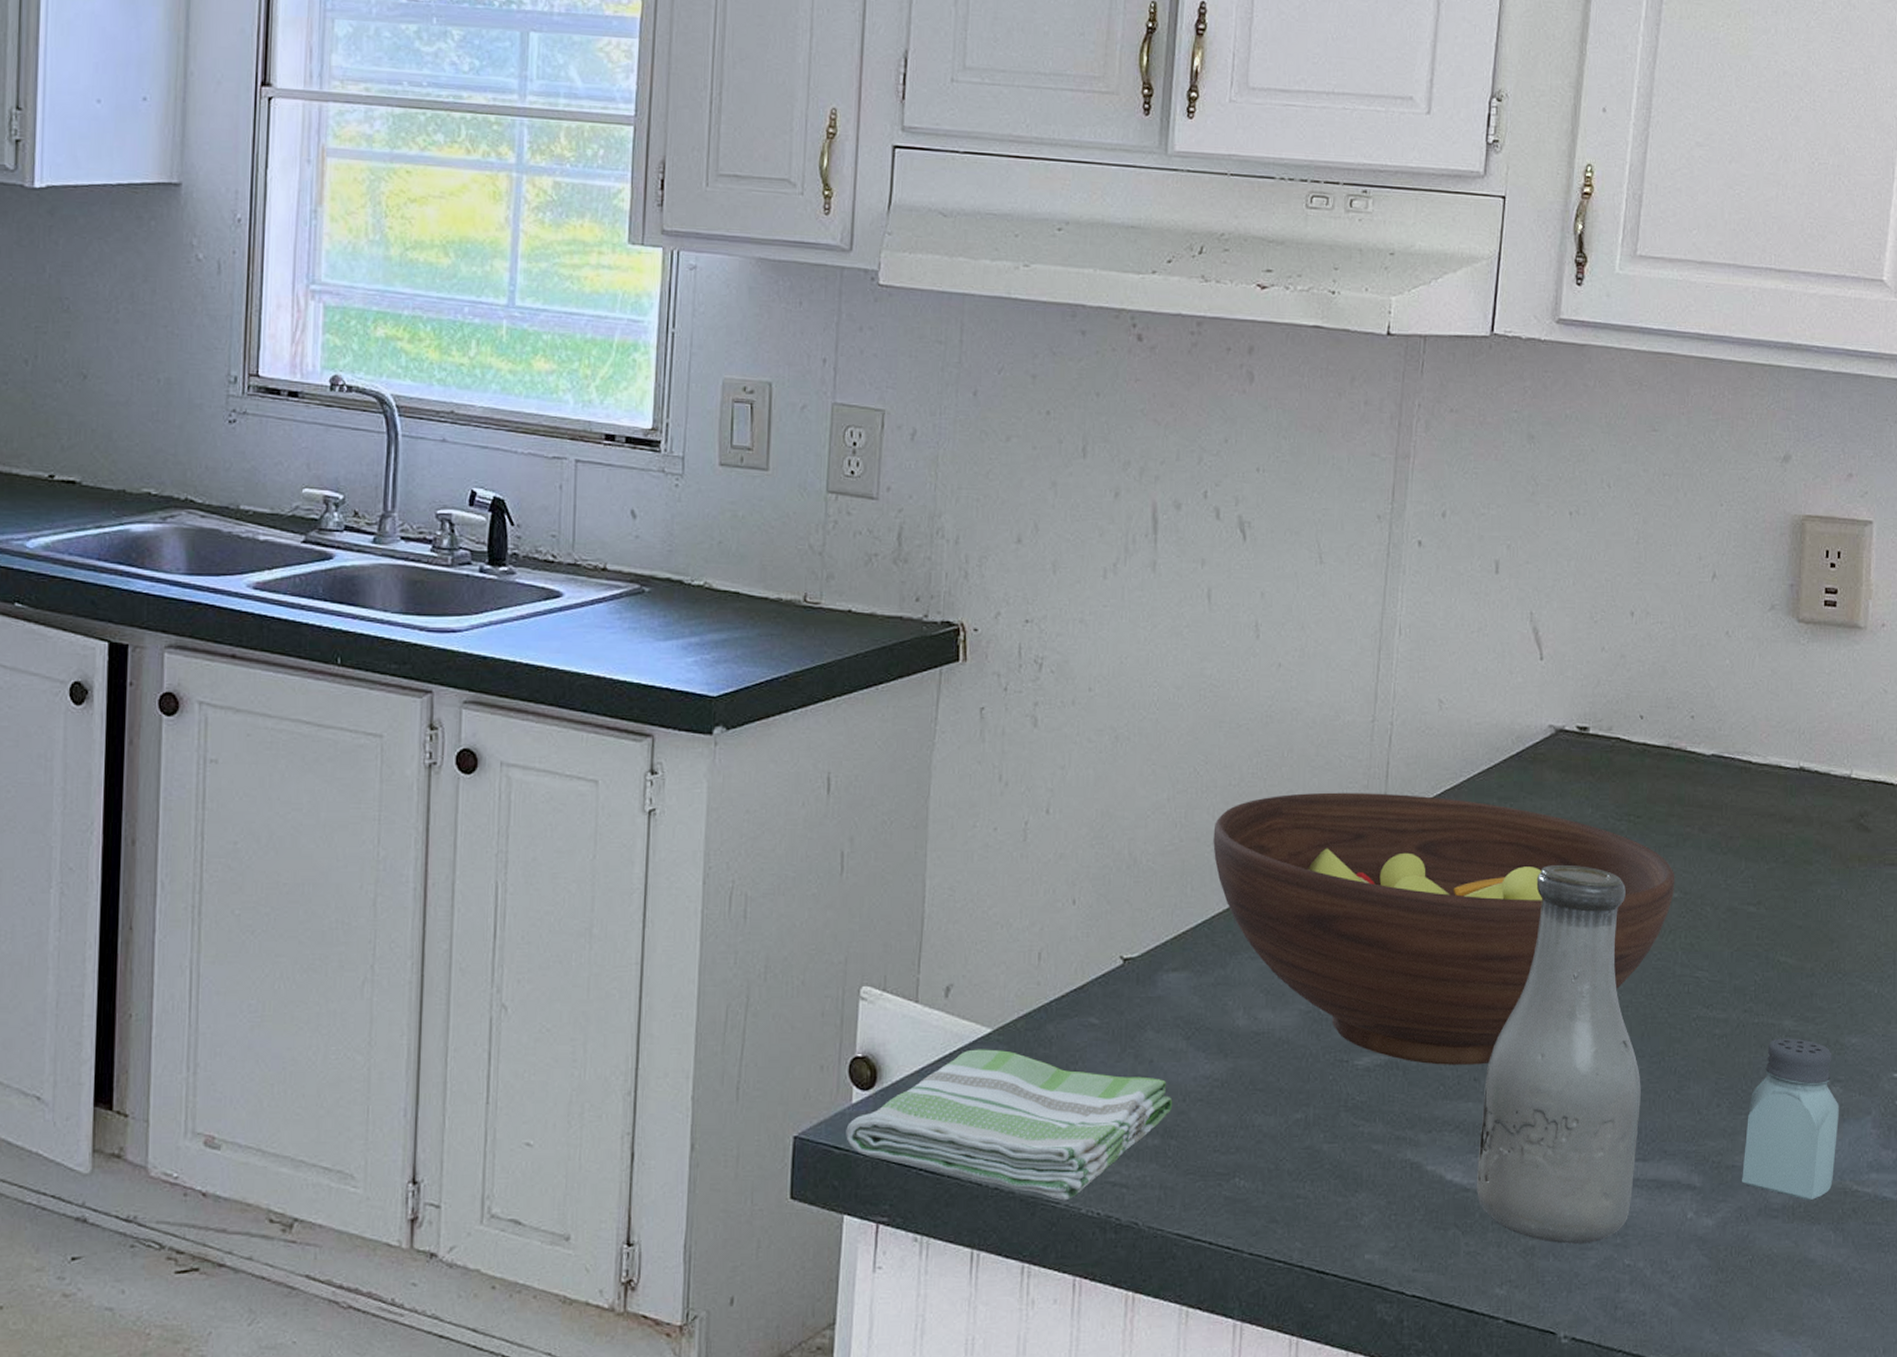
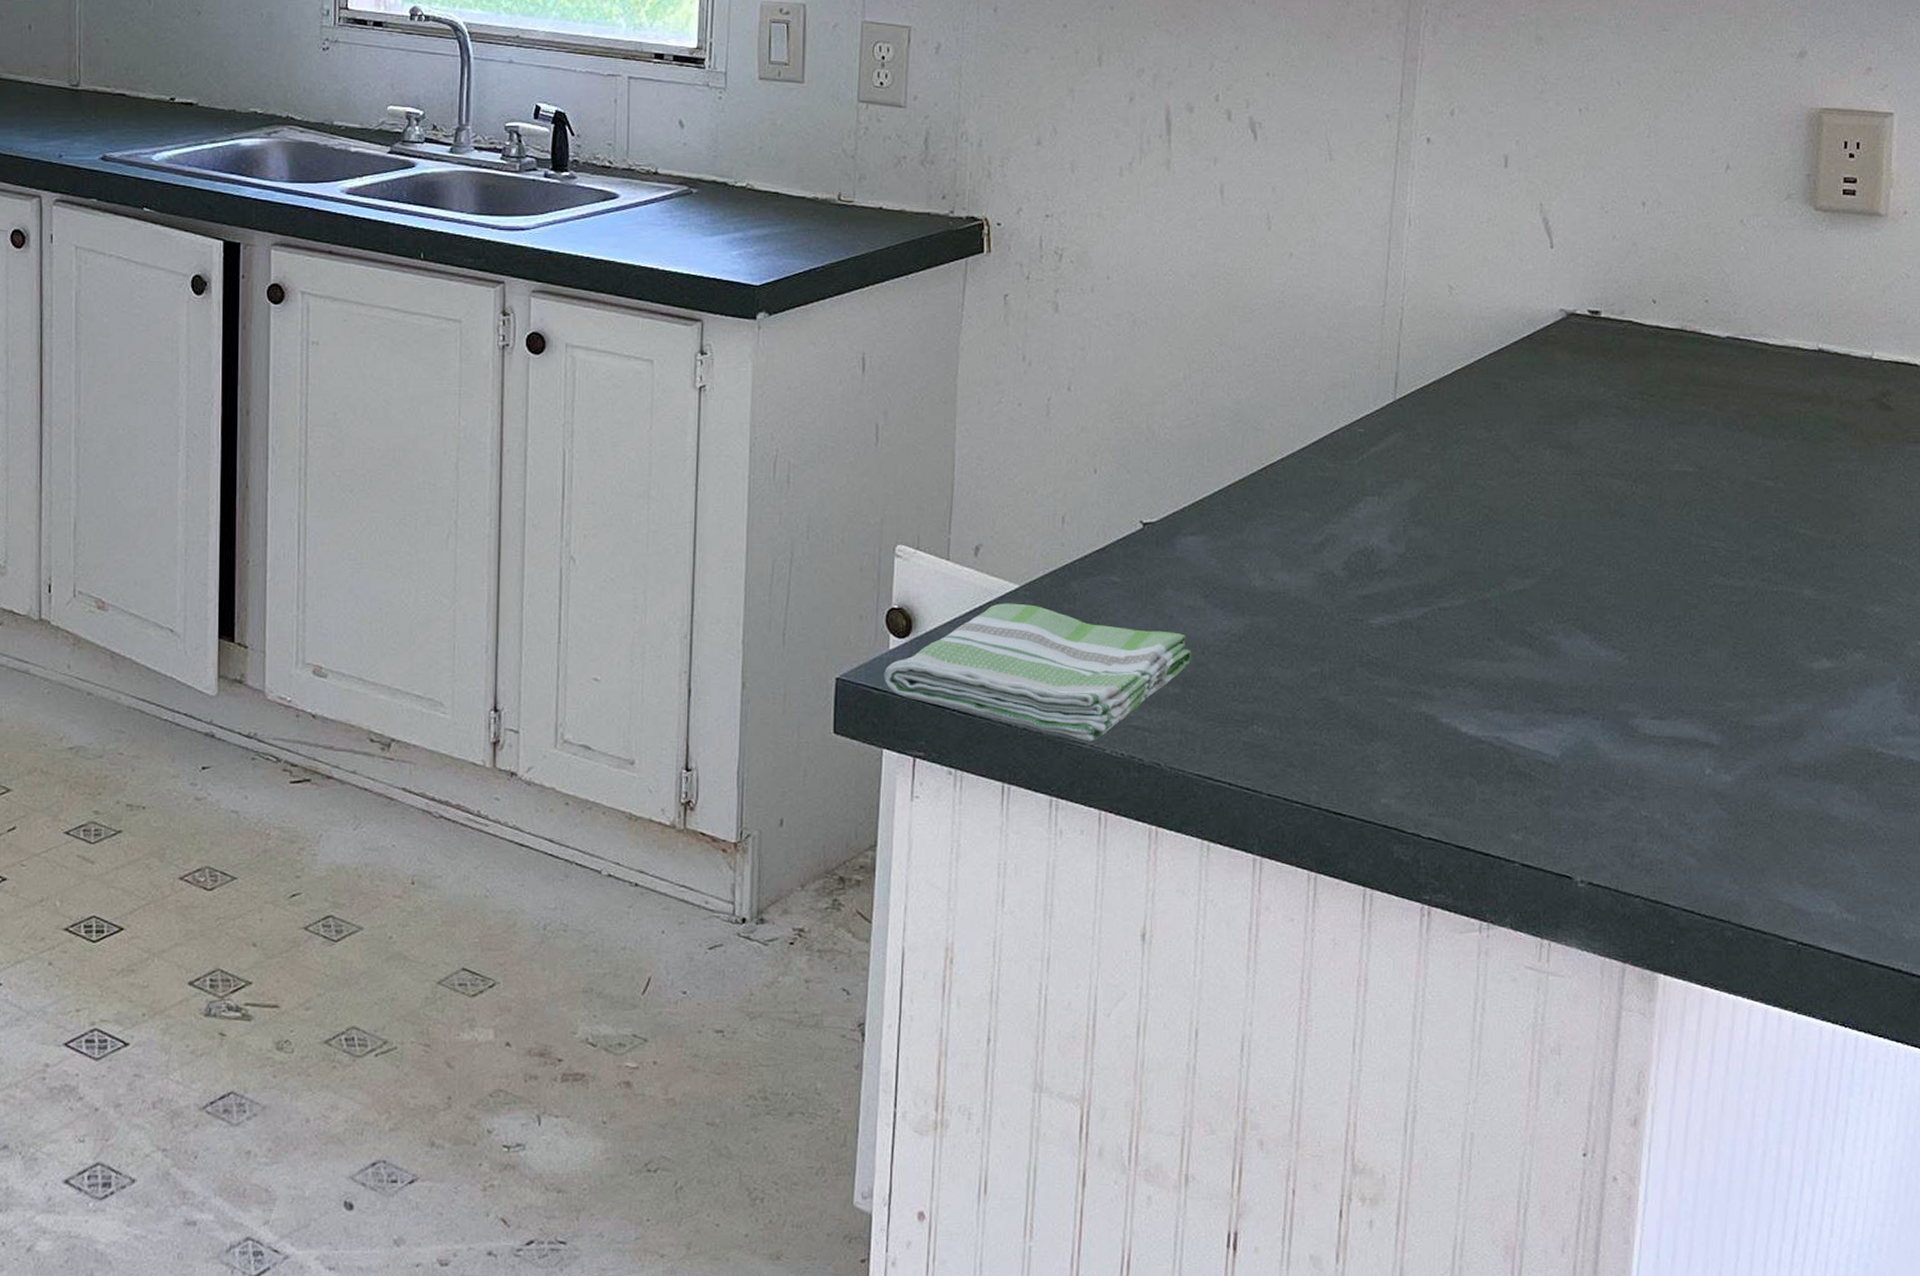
fruit bowl: present [1213,792,1675,1065] -> none [1228,372,1690,626]
bottle: present [1477,865,1641,1244] -> none [1492,441,1657,795]
saltshaker: present [1742,1038,1839,1201] -> none [1761,606,1862,761]

